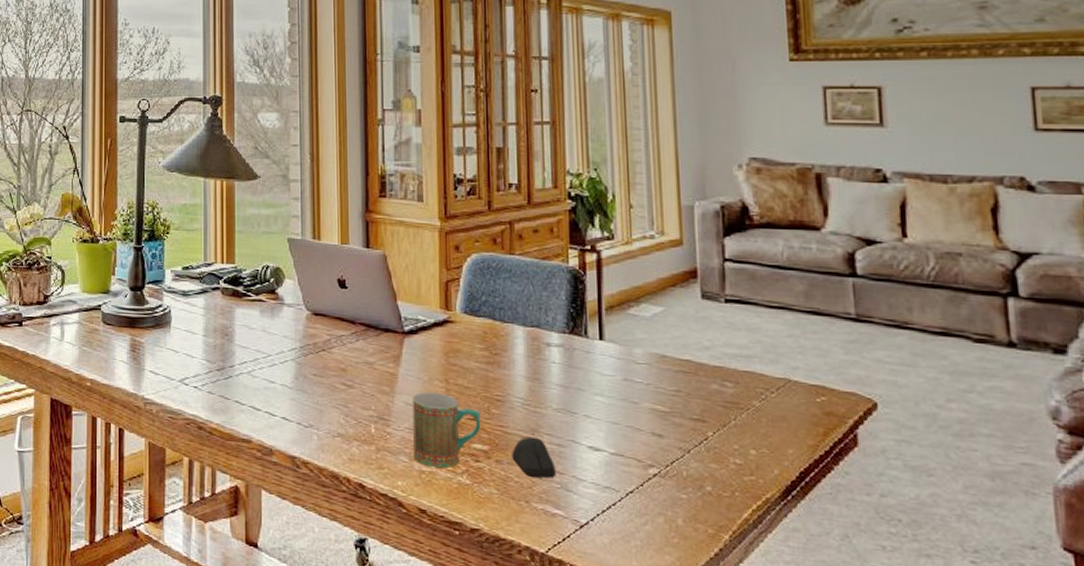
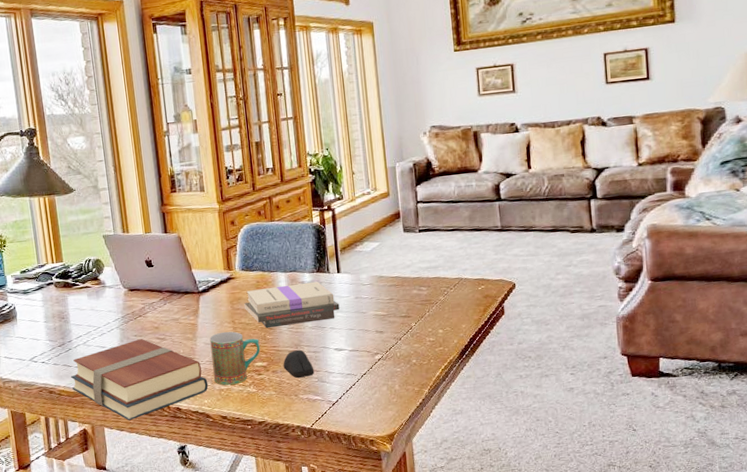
books: none [226,380,405,488] -> present [70,339,209,421]
books: none [464,342,600,403] -> present [244,281,340,329]

